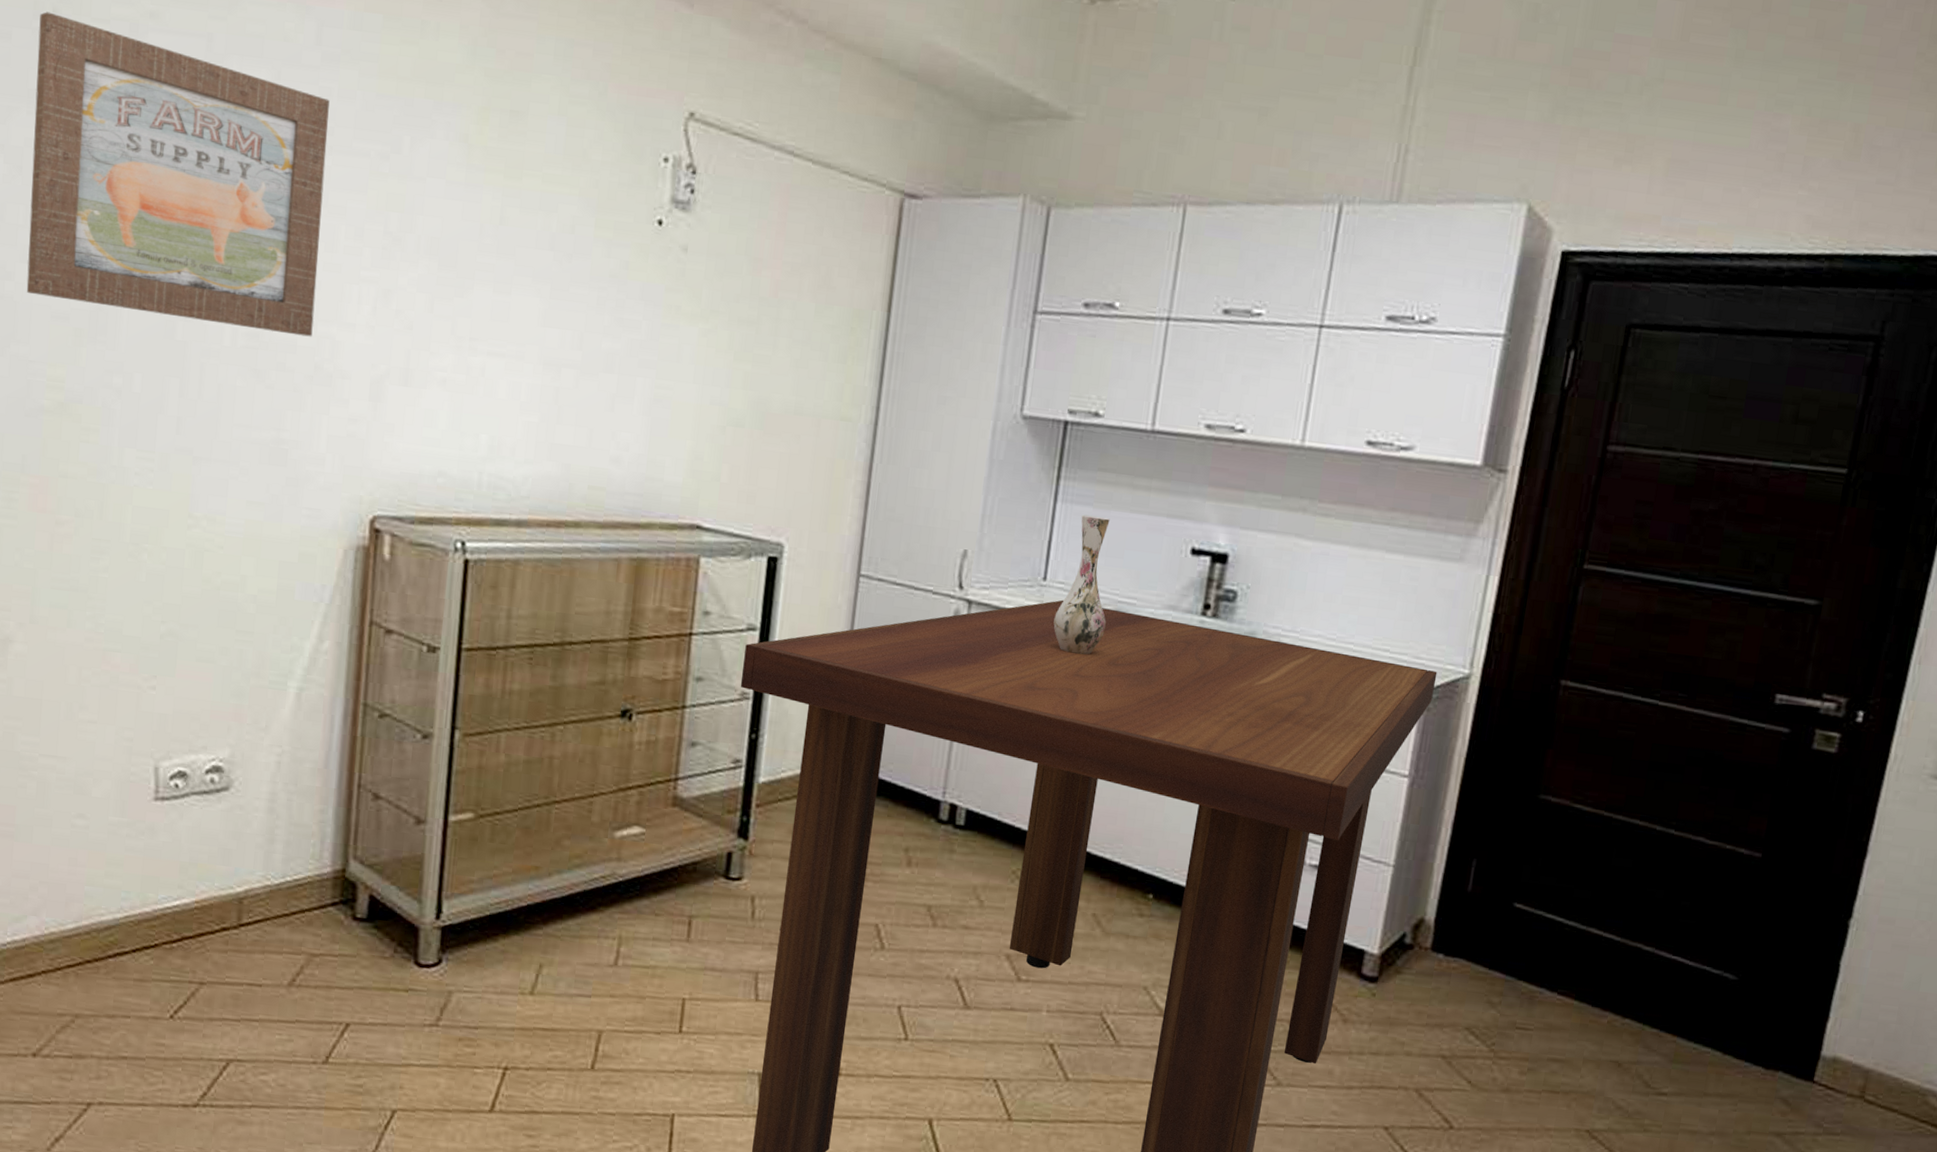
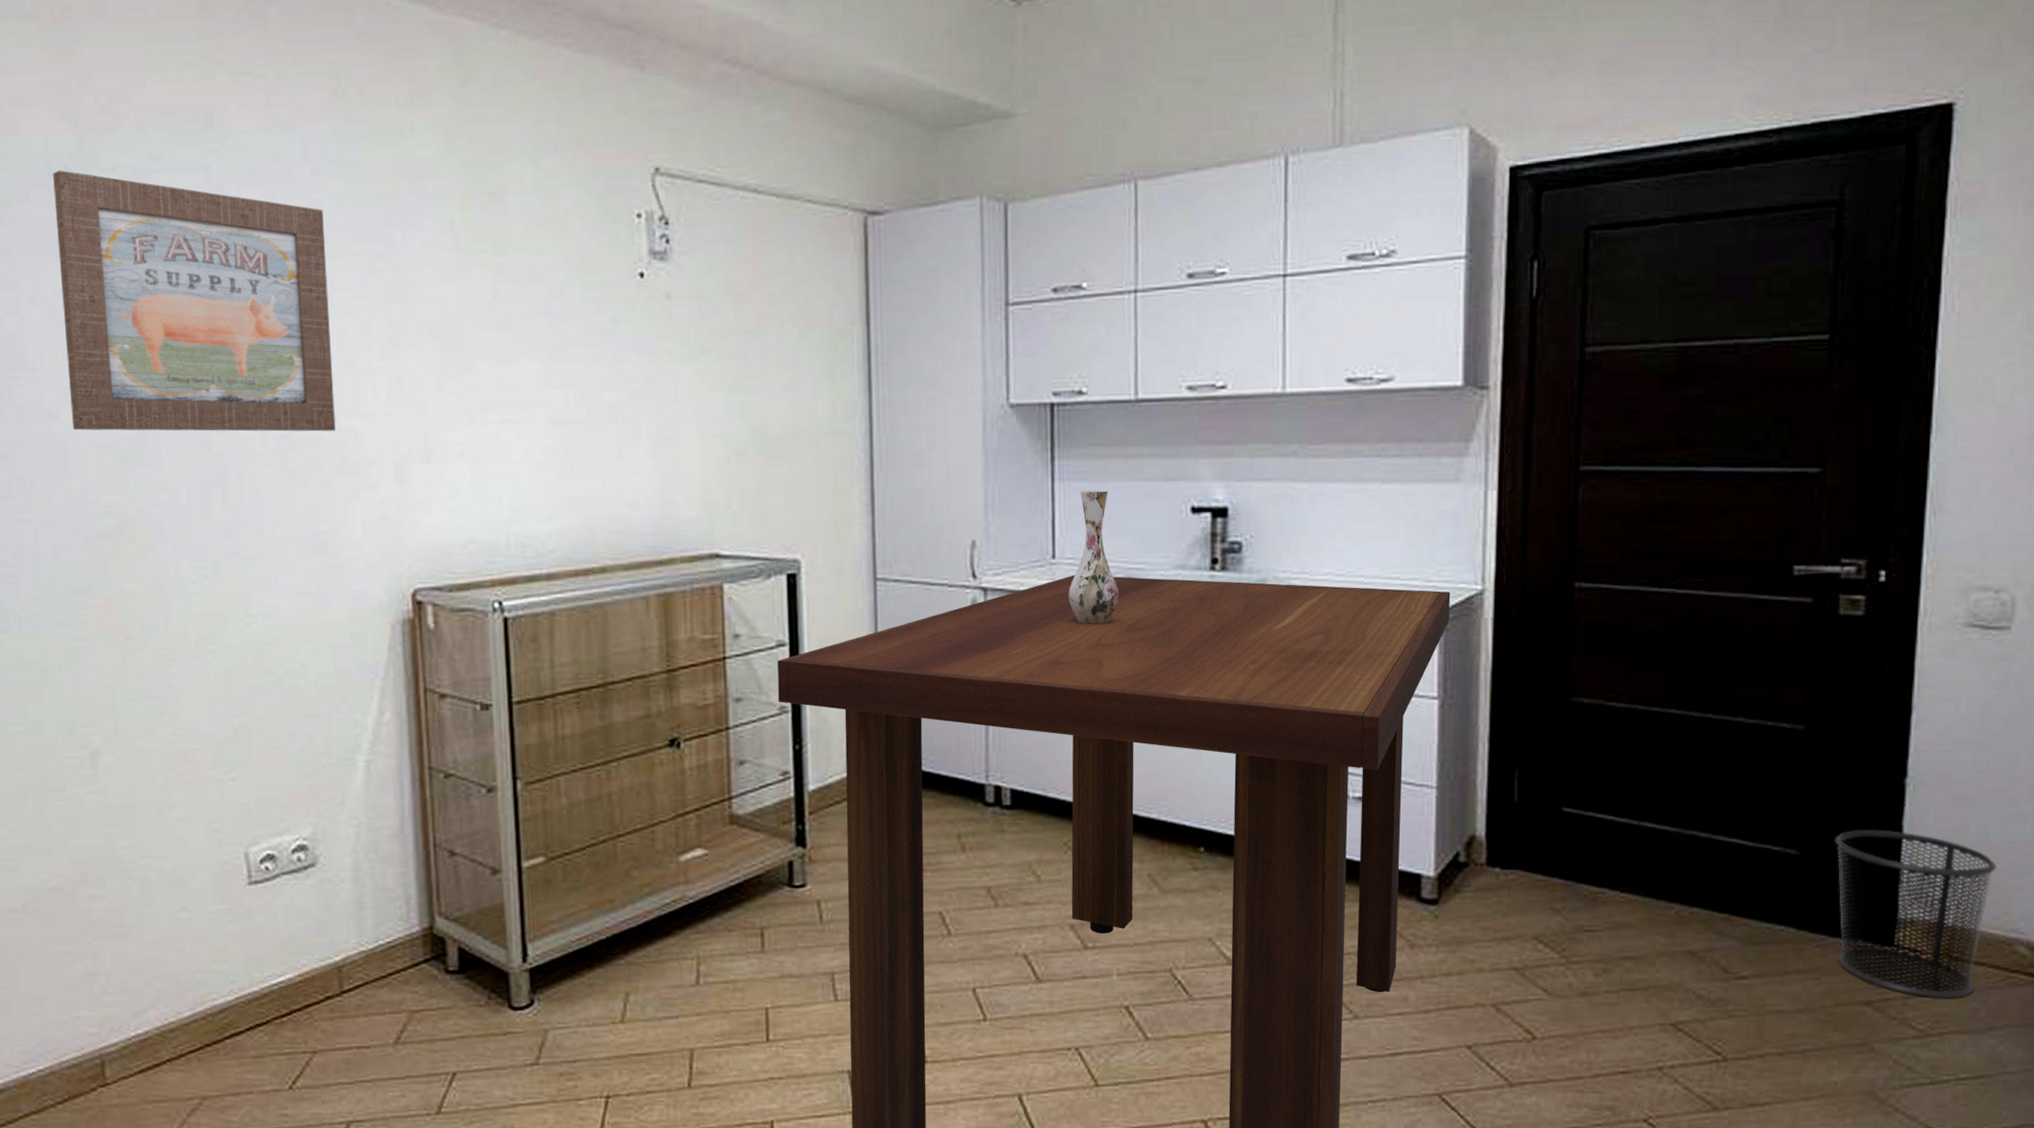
waste bin: none [1757,963,1923,1140] -> present [1835,829,1996,999]

